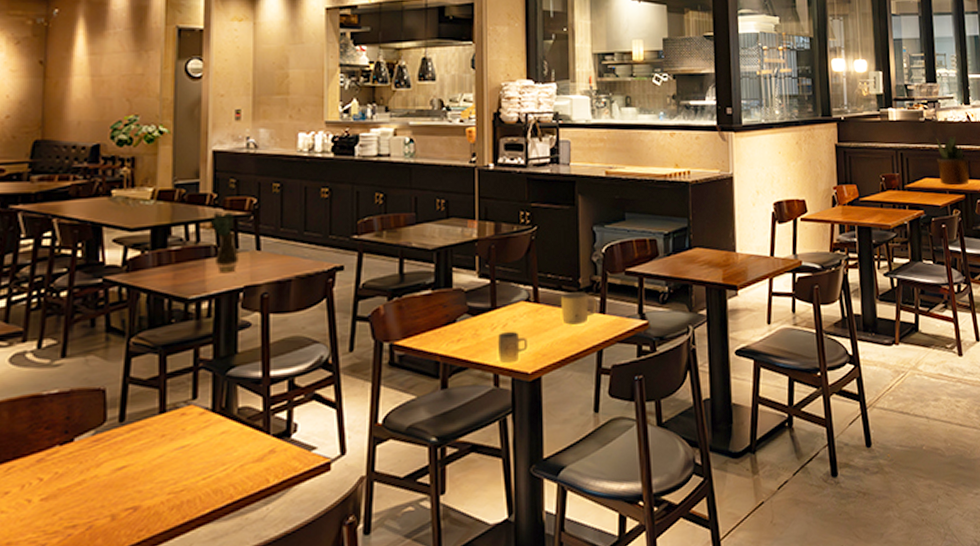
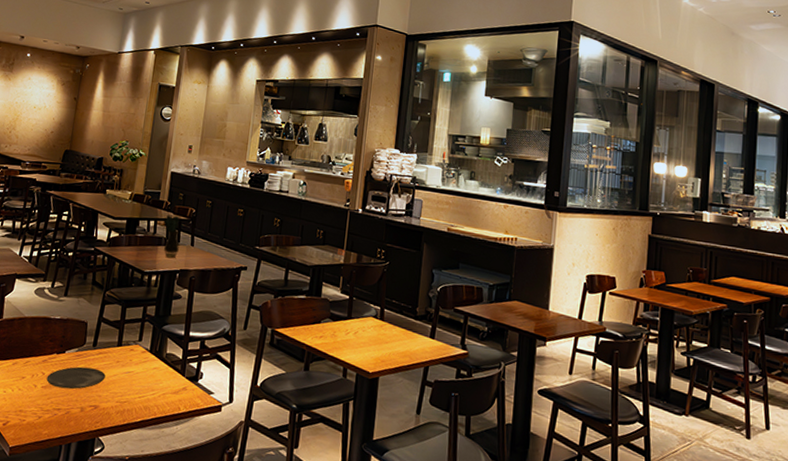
plate: none [47,453,145,495] -> present [46,366,106,389]
mug: present [497,331,528,364] -> none [348,337,372,363]
mug: present [560,292,598,326] -> none [400,317,429,344]
planter: present [936,135,970,186] -> none [745,242,779,289]

